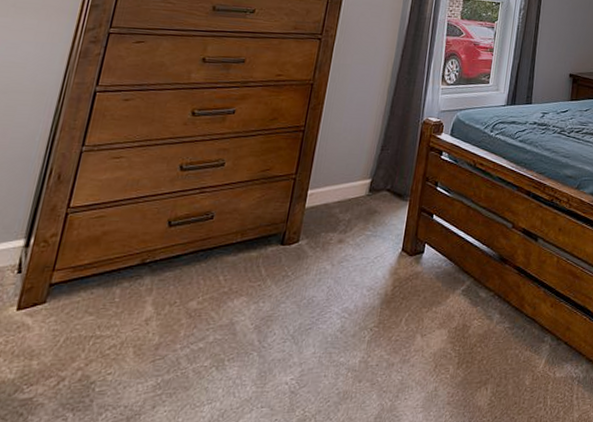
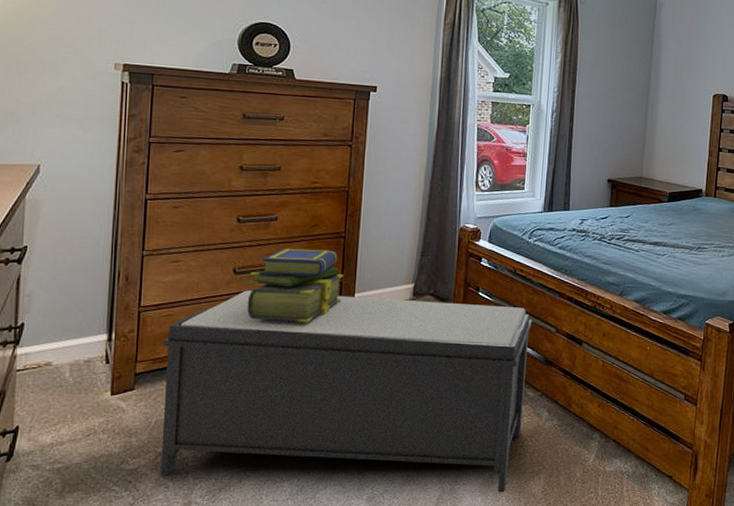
bench: none [59,188,490,408] -> present [160,290,533,493]
stack of books: none [188,143,298,223] -> present [247,248,343,323]

